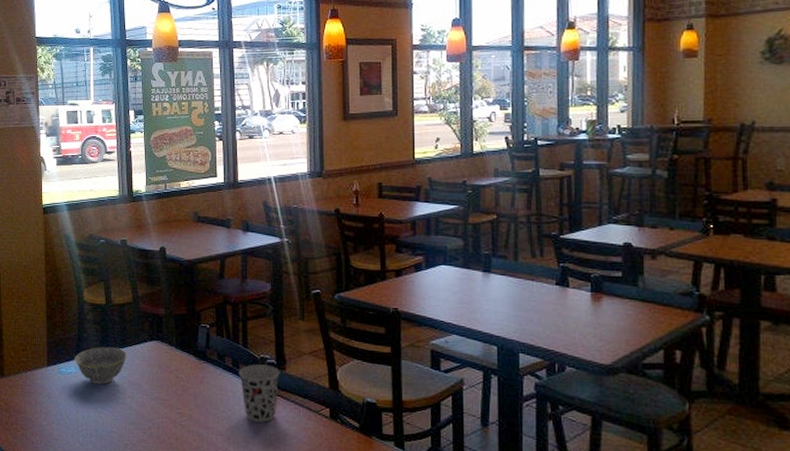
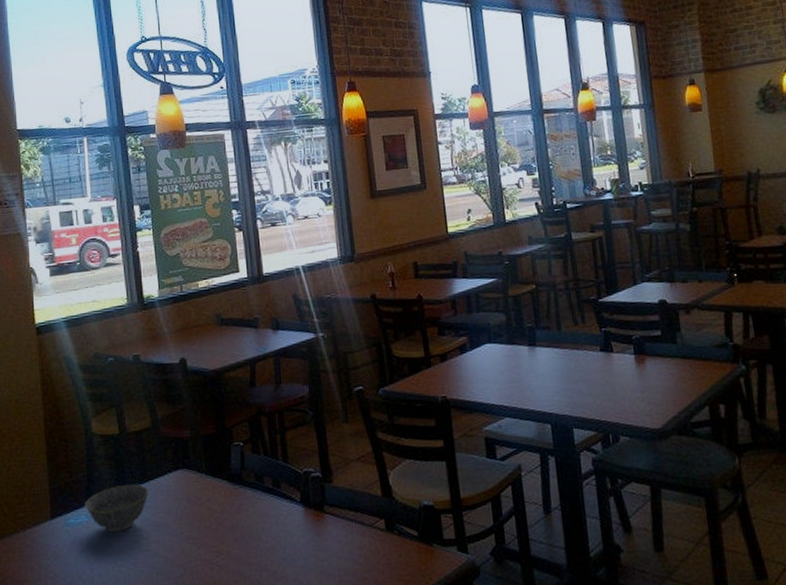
cup: present [239,364,280,423] -> none [280,479,327,548]

